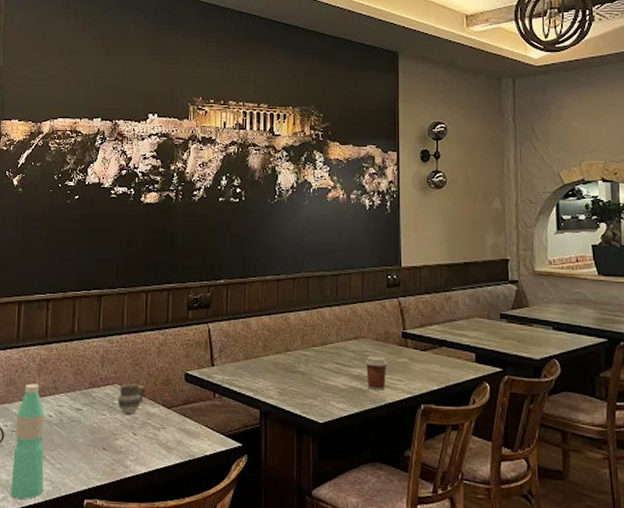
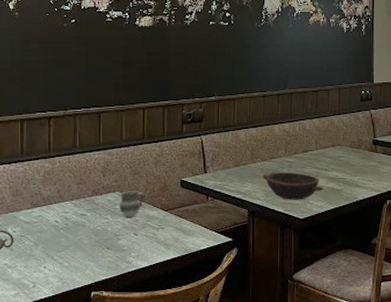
water bottle: present [10,383,45,499] -> none [22,193,54,294]
bowl: none [276,366,348,401] -> present [262,172,325,200]
coffee cup: present [365,356,388,390] -> none [340,161,360,189]

